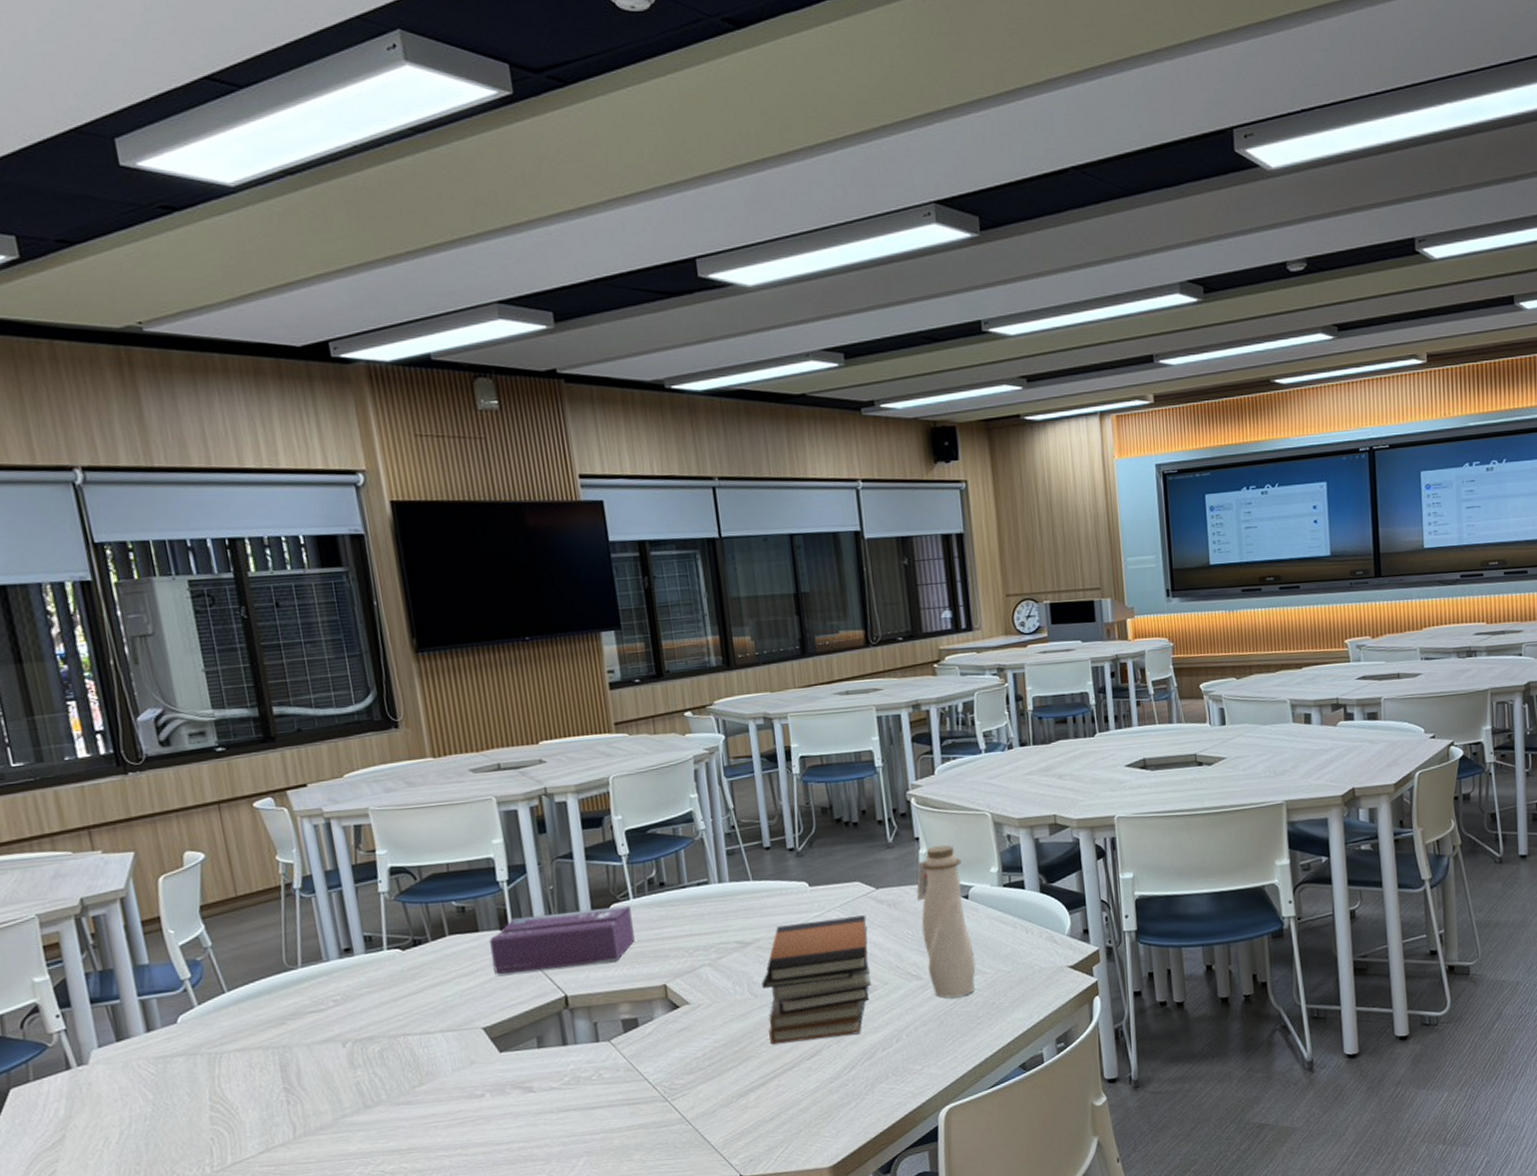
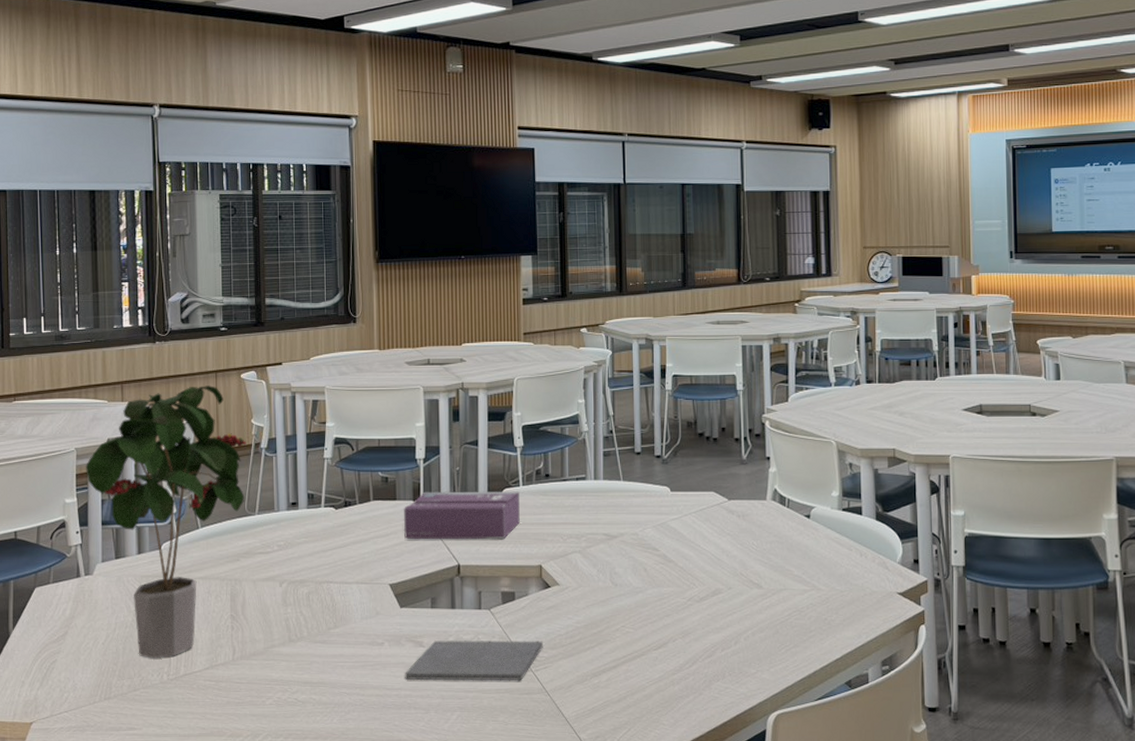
potted plant: none [55,820,281,1152] -> present [86,385,246,659]
notepad: none [514,1067,678,1132] -> present [405,640,543,681]
book stack: present [762,915,872,1045] -> none [622,523,718,632]
water bottle: present [916,844,977,998] -> none [764,466,813,609]

